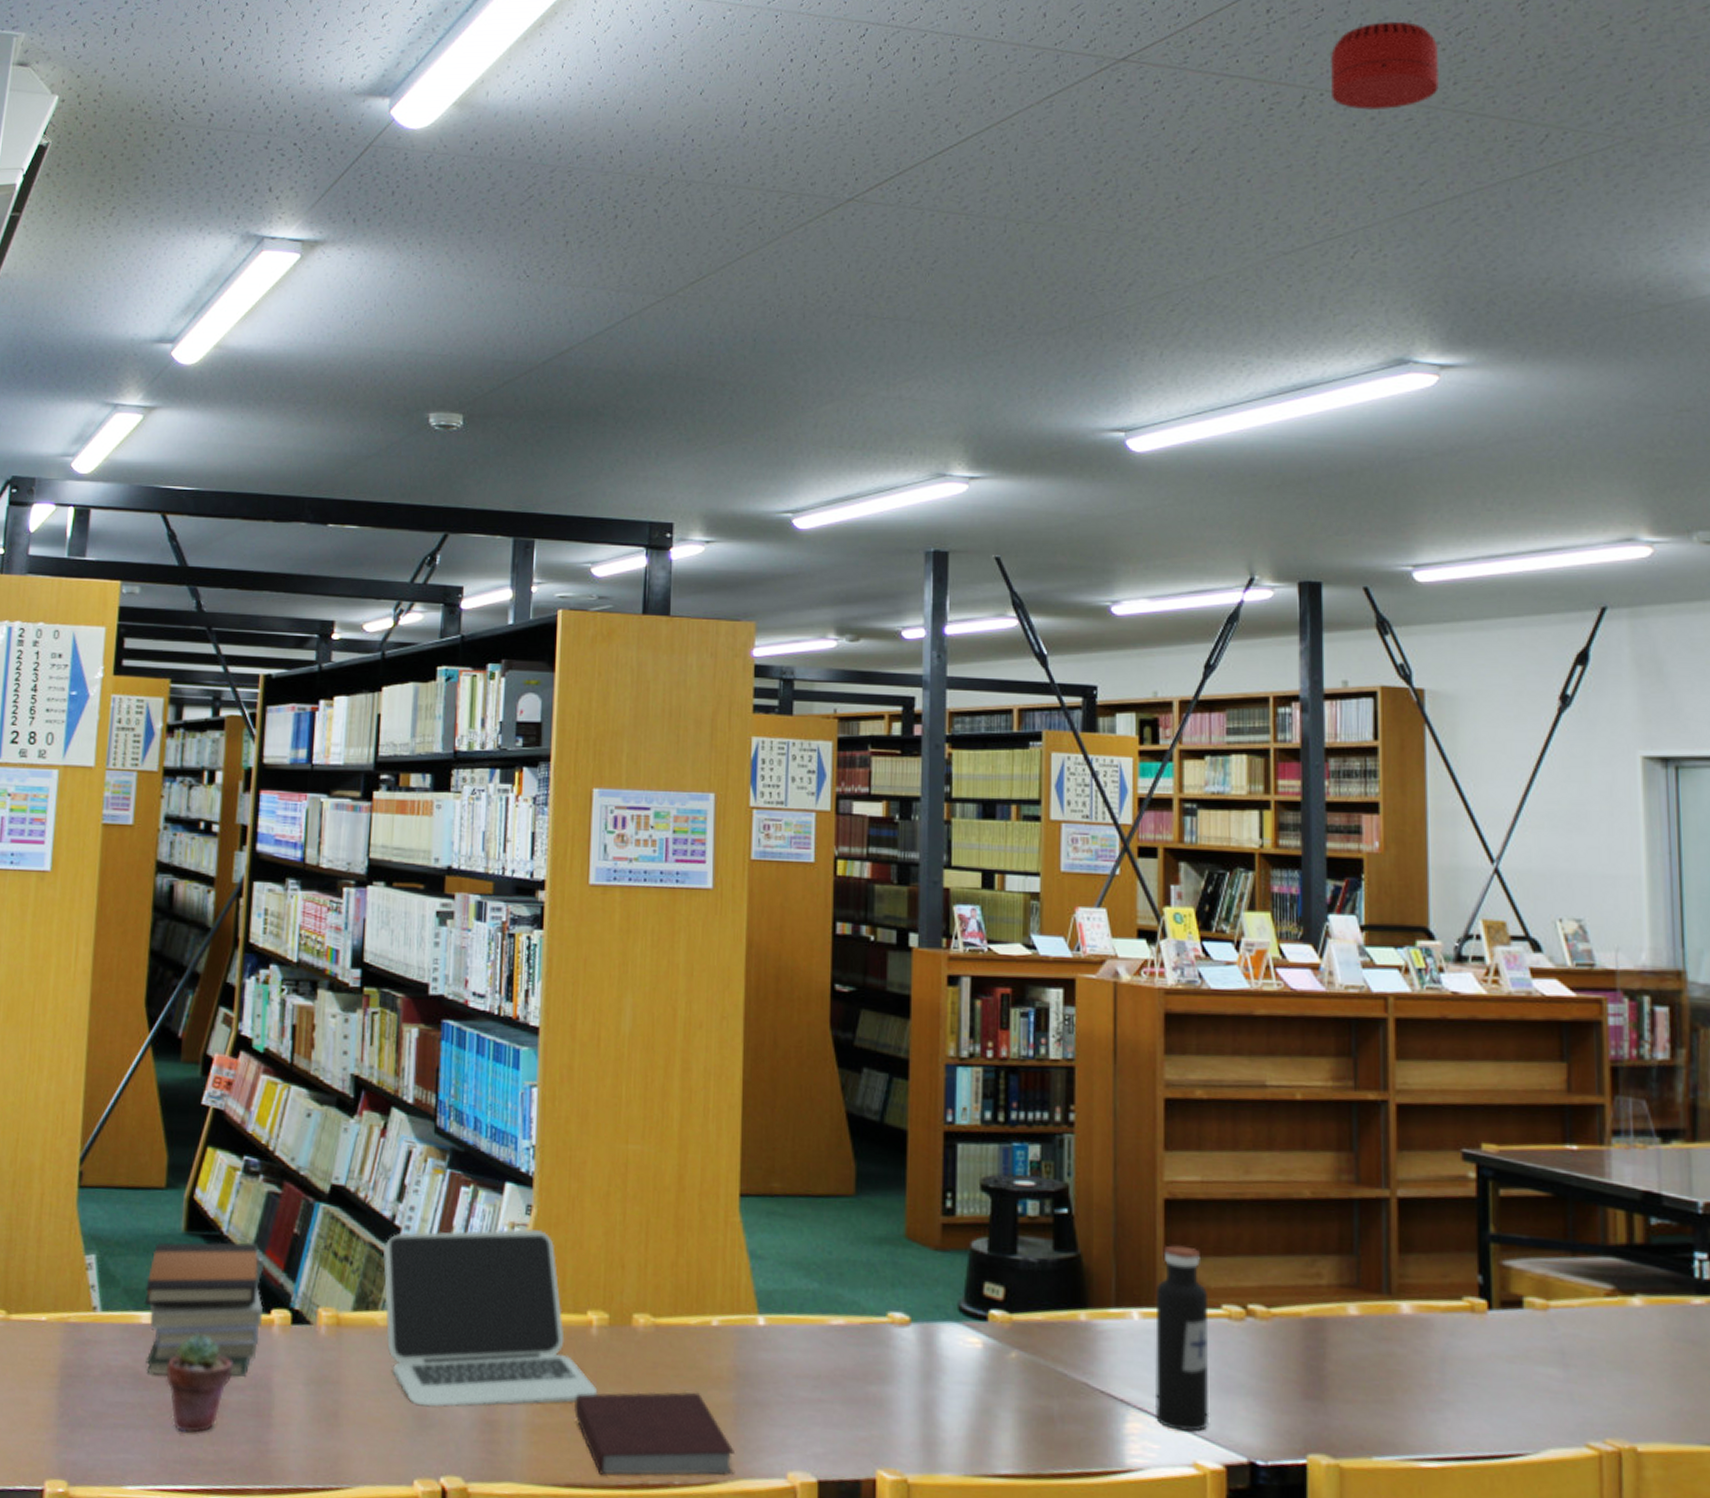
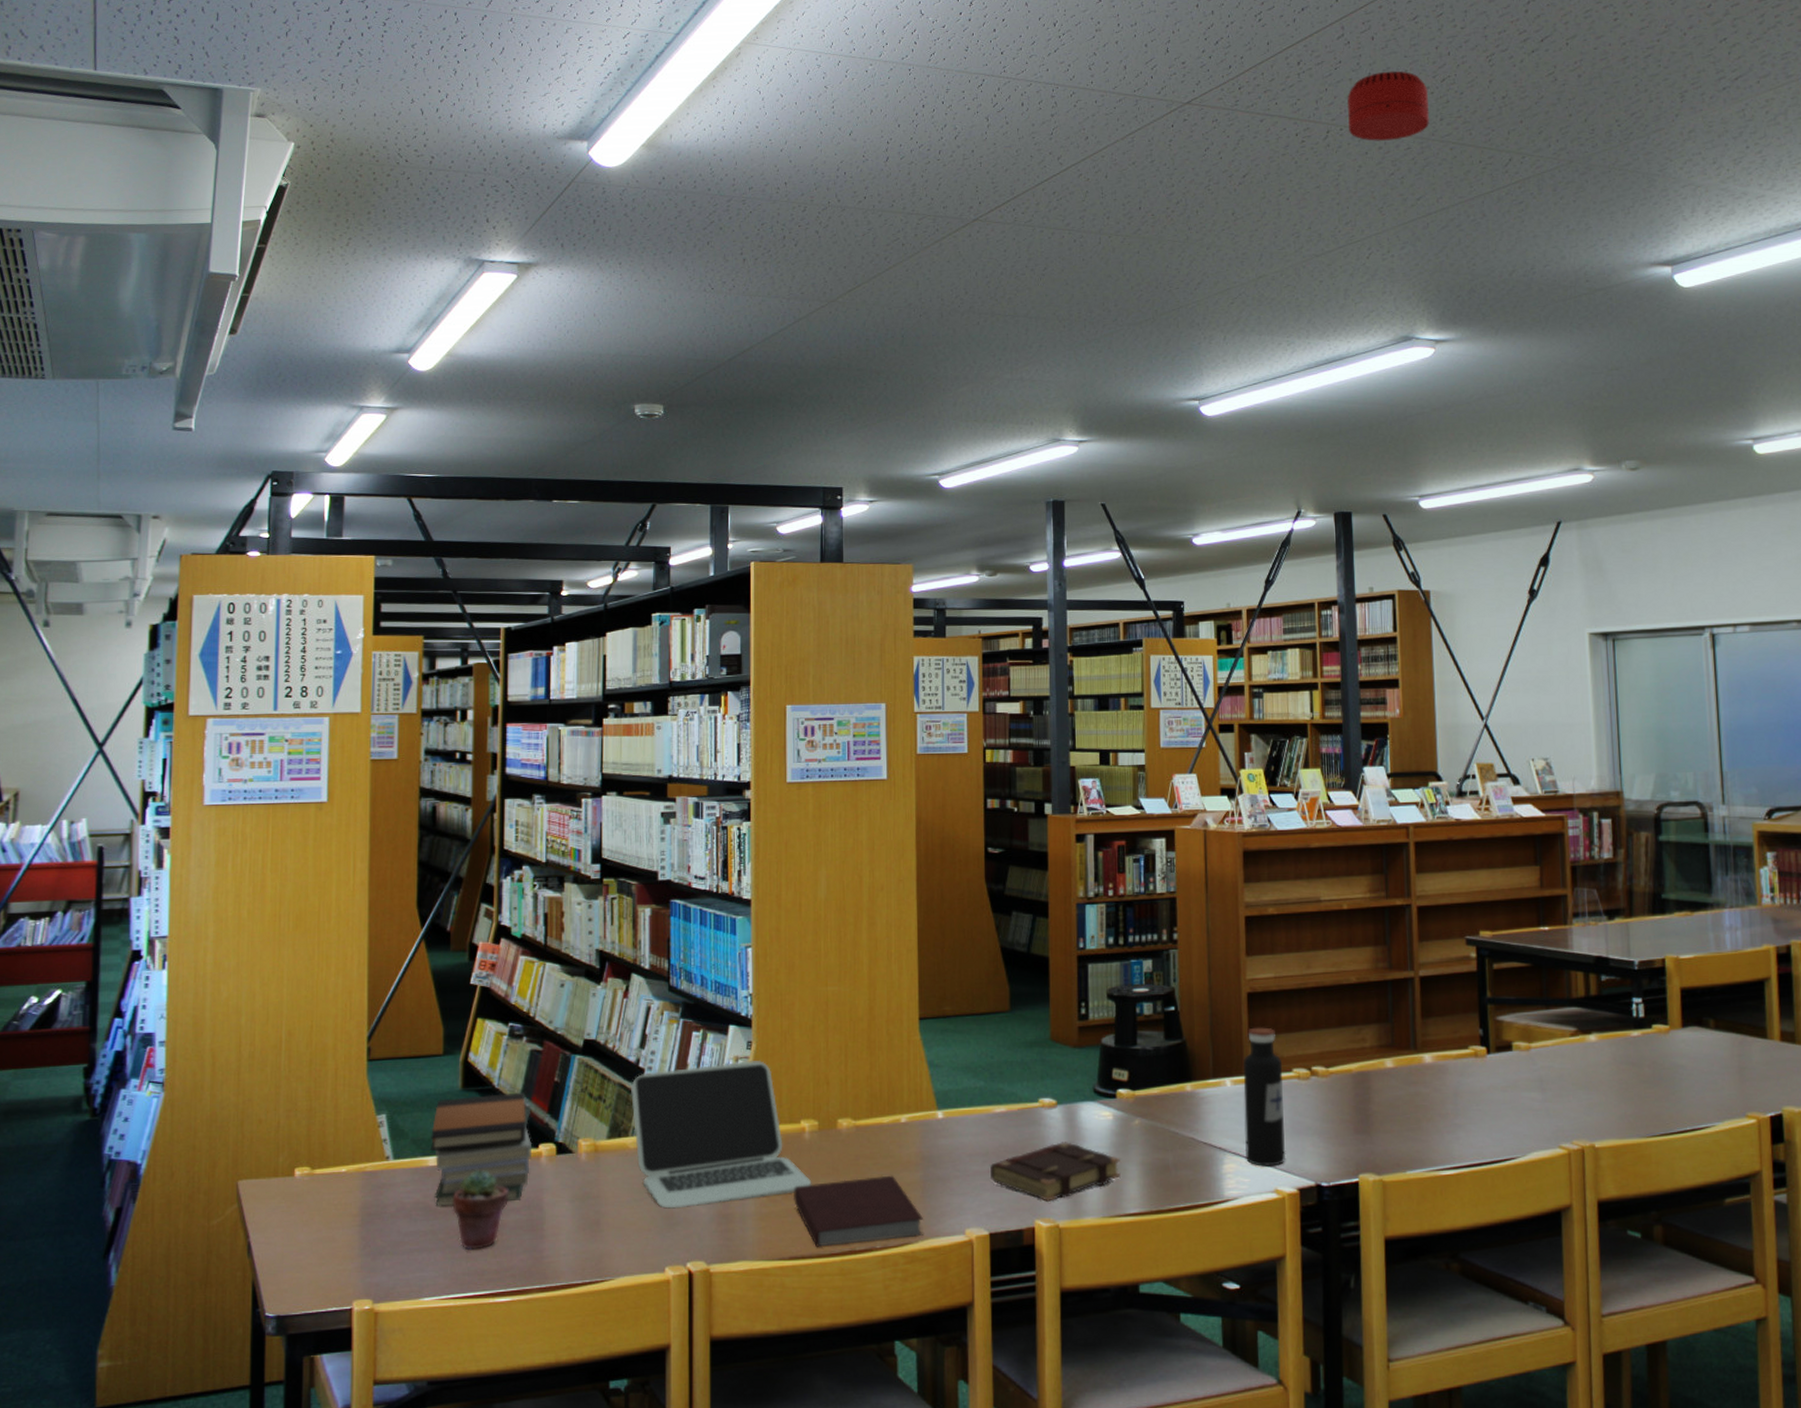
book: none [822,1371,990,1448] -> present [990,1142,1121,1202]

